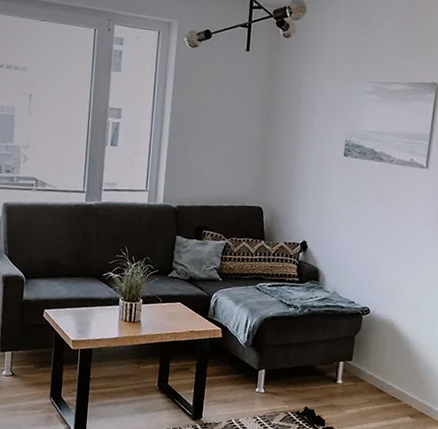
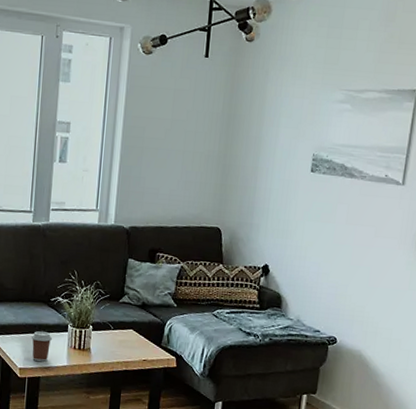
coffee cup: none [83,305,104,334] -> present [31,331,52,362]

